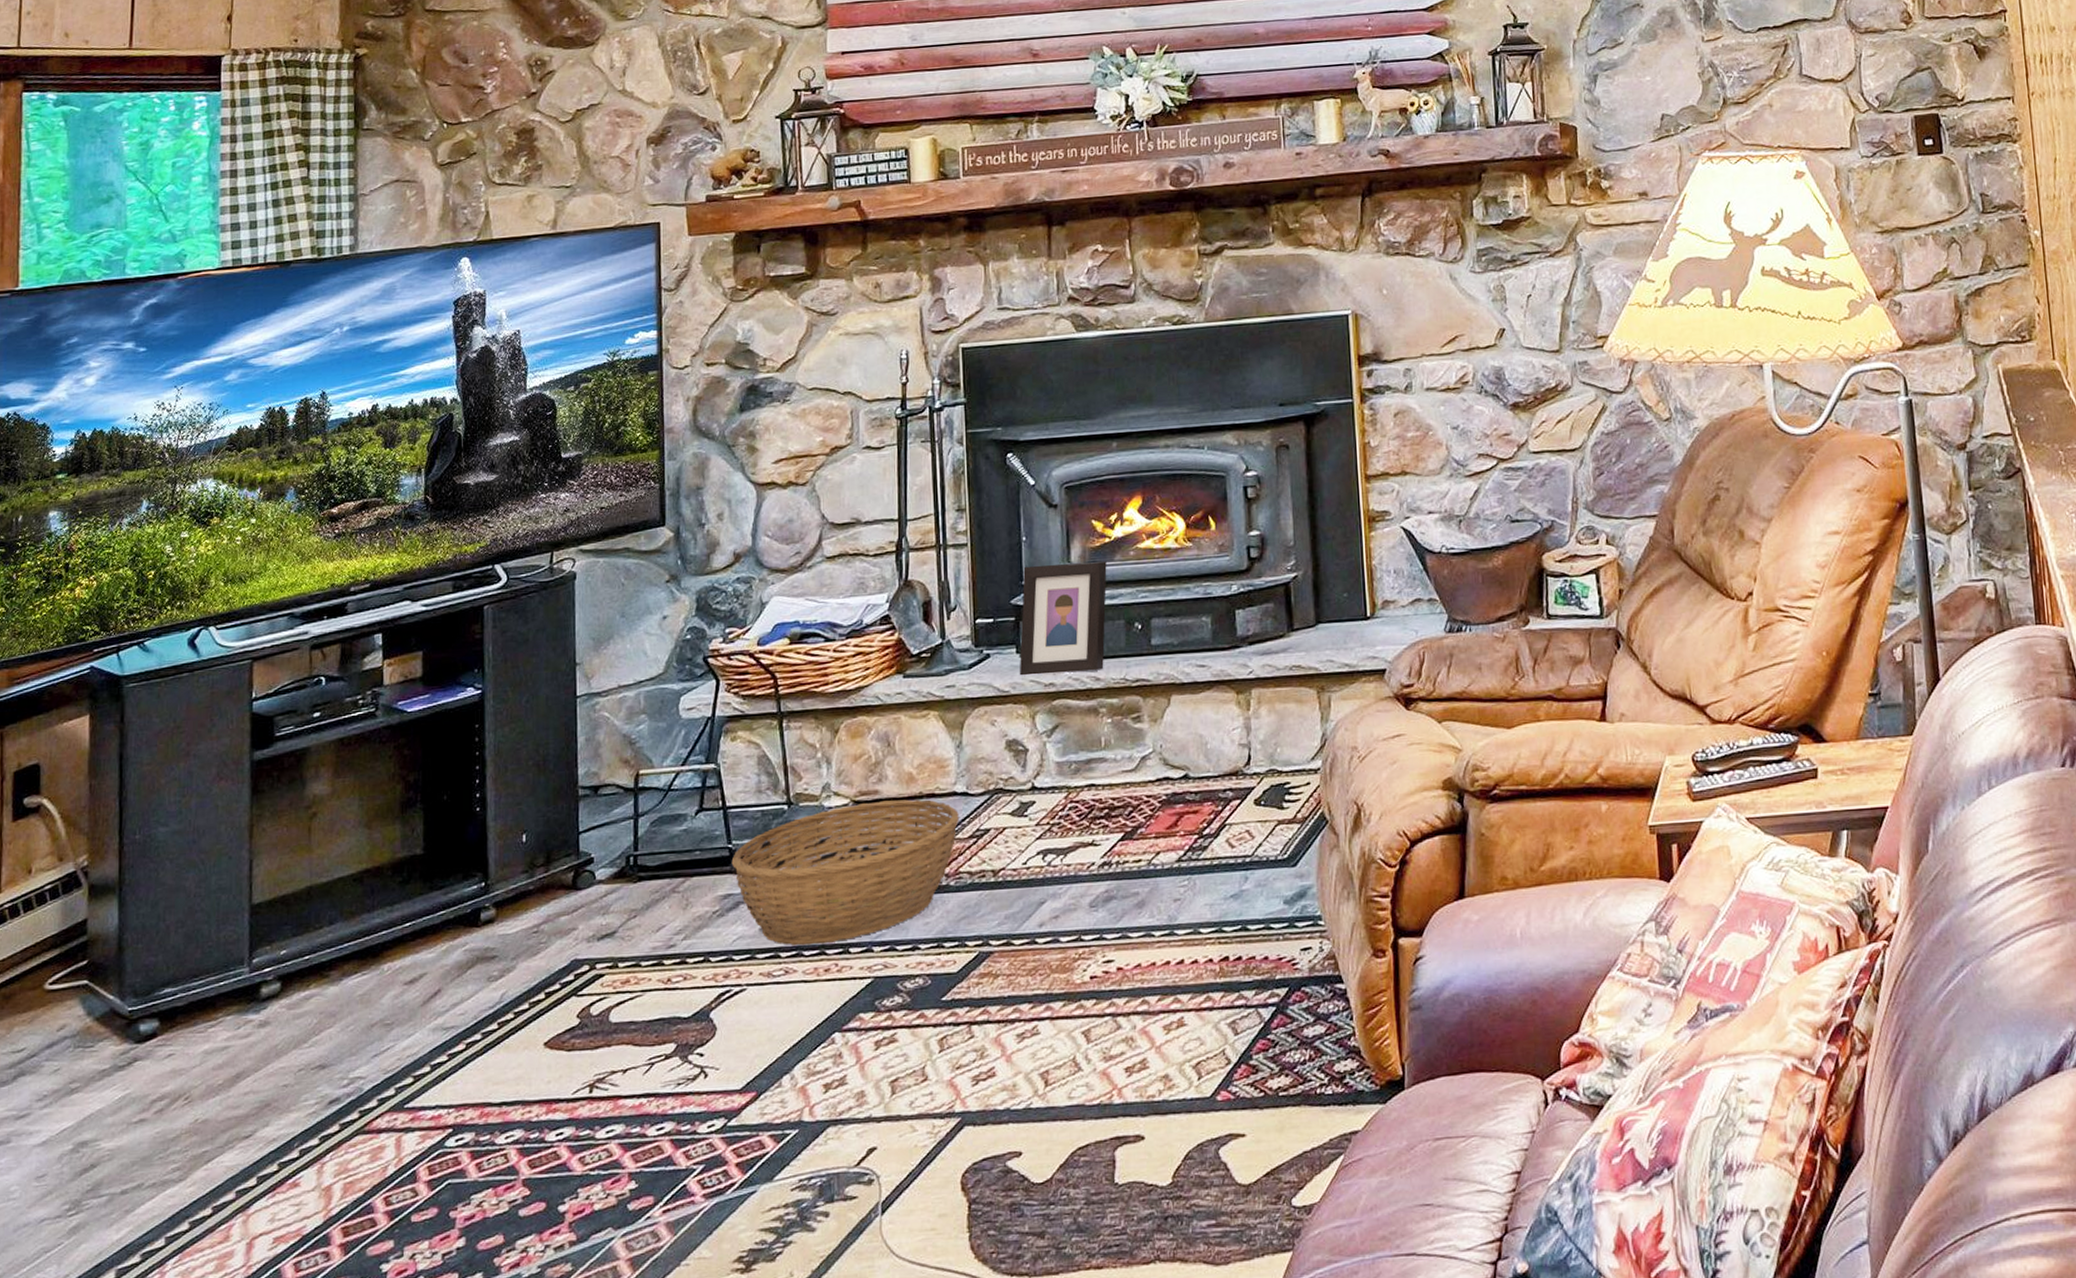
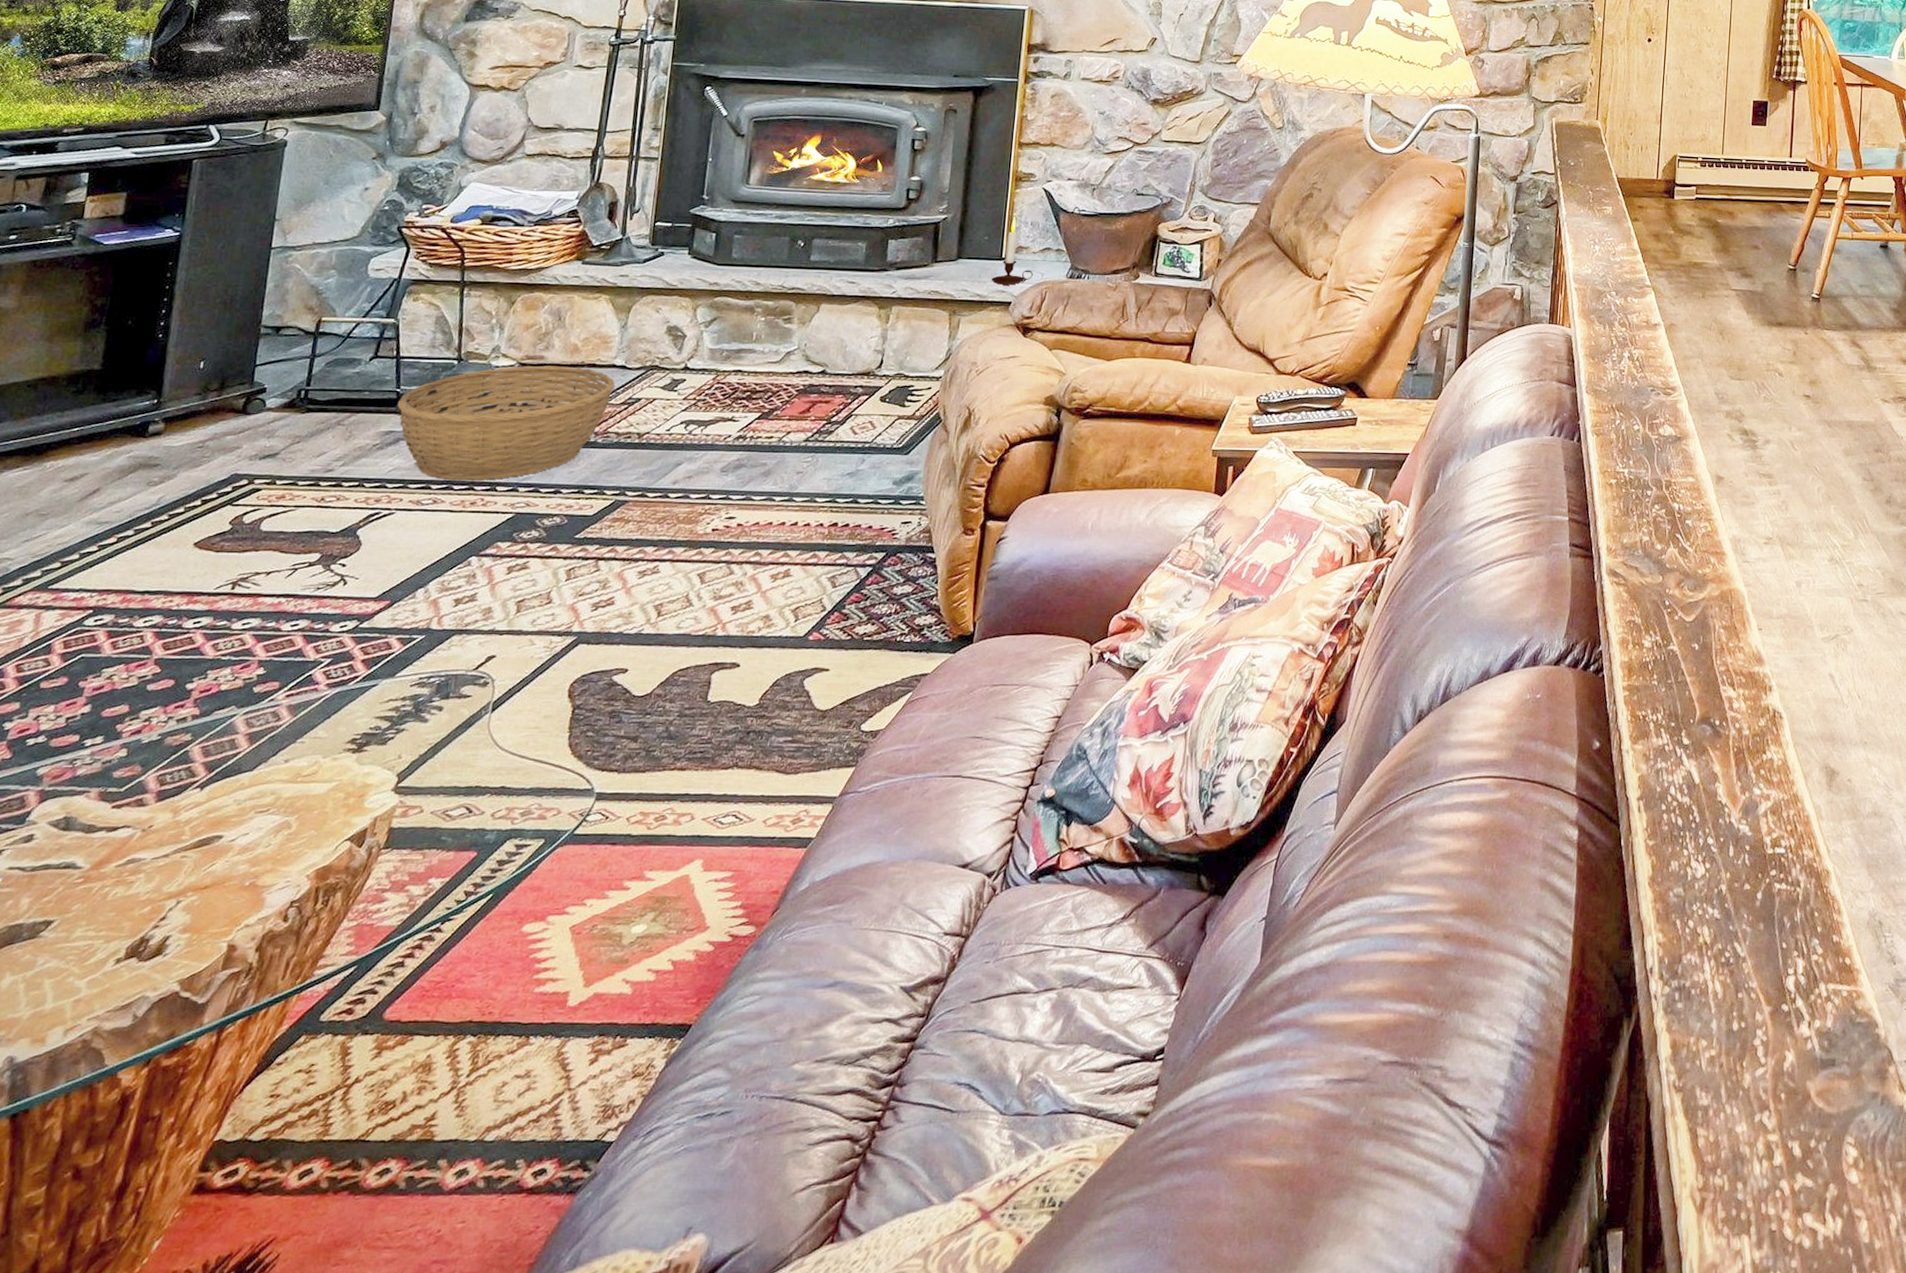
picture frame: present [1019,561,1107,676] -> none [688,183,781,277]
candle: none [1359,565,1406,650] -> present [992,216,1033,285]

